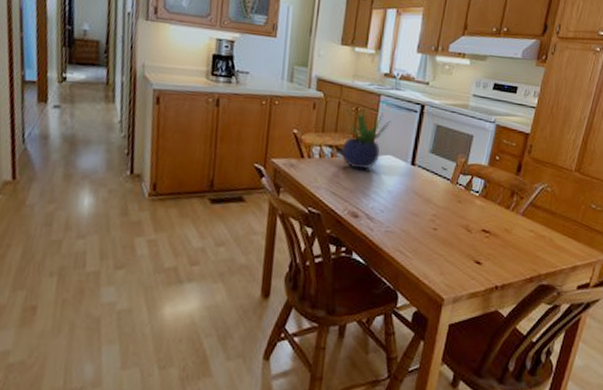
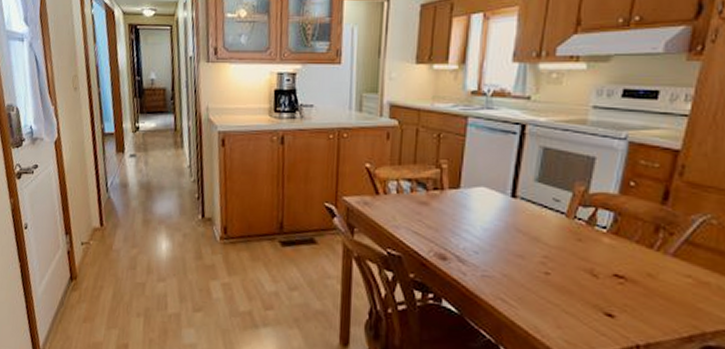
potted plant: present [342,108,391,170] -> none [423,135,483,205]

